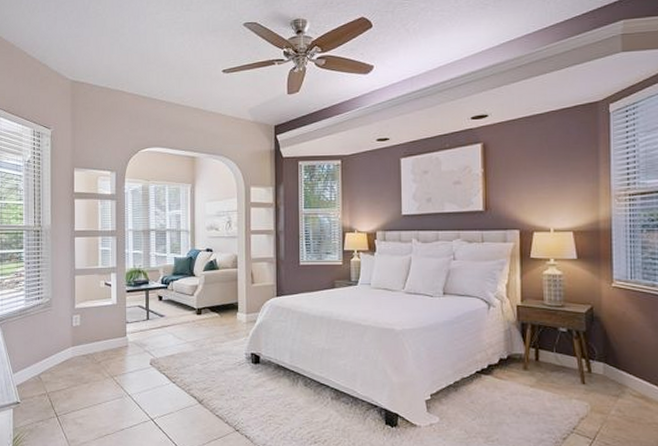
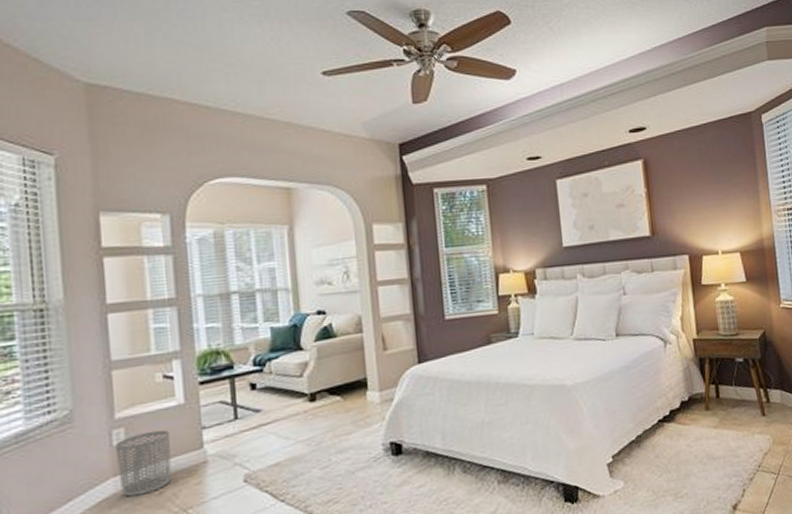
waste bin: none [74,319,107,362] -> present [116,429,172,497]

